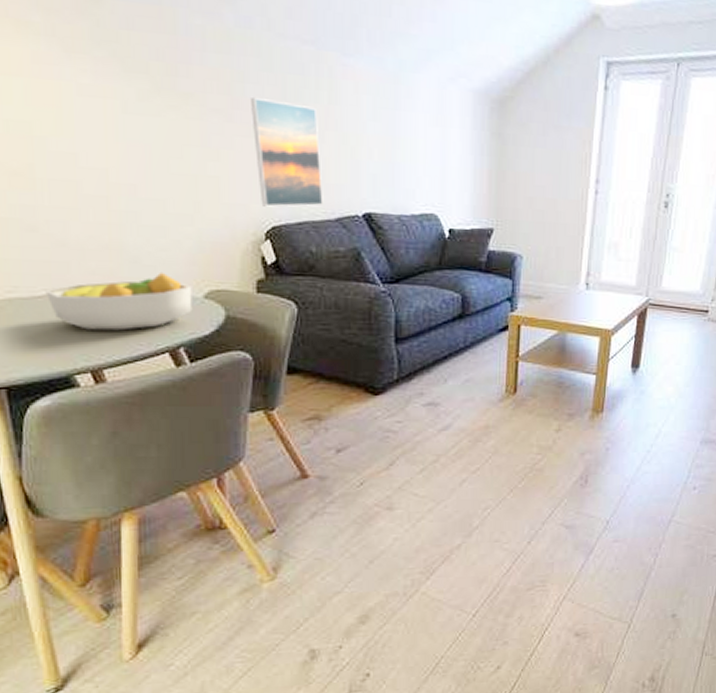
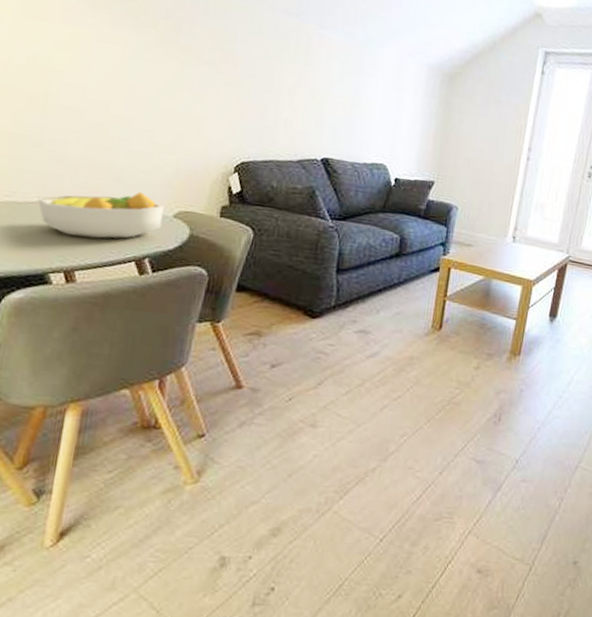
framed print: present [251,98,323,207] -> none [235,55,293,149]

